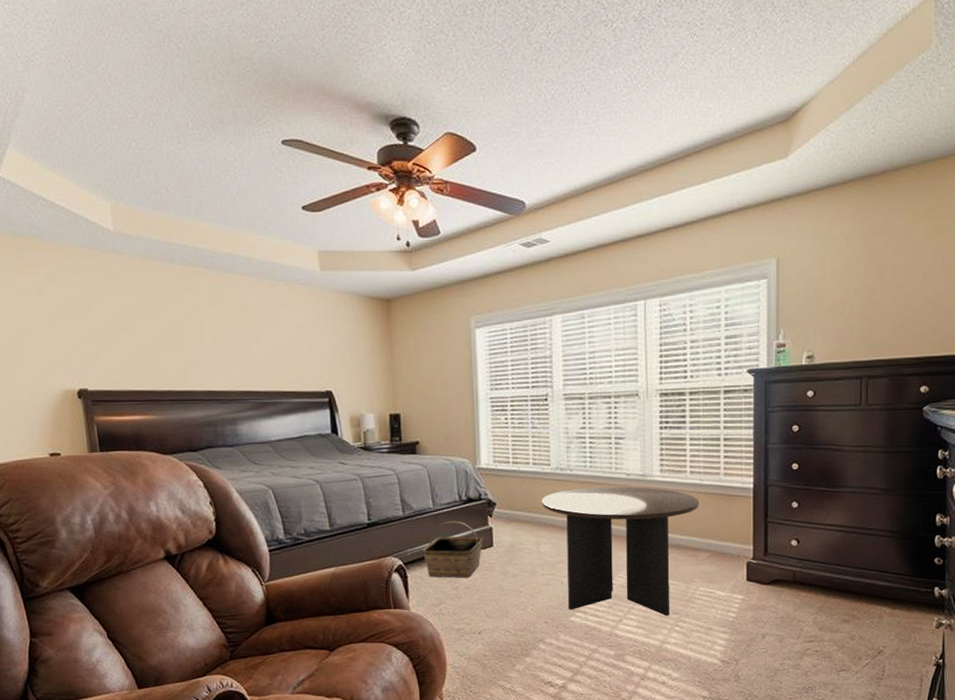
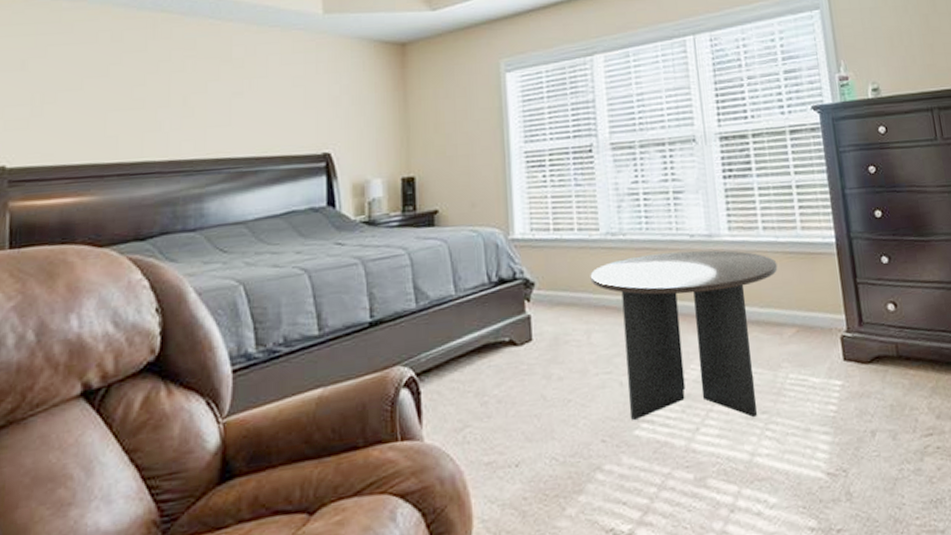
basket: present [422,521,483,578] -> none [440,310,519,391]

